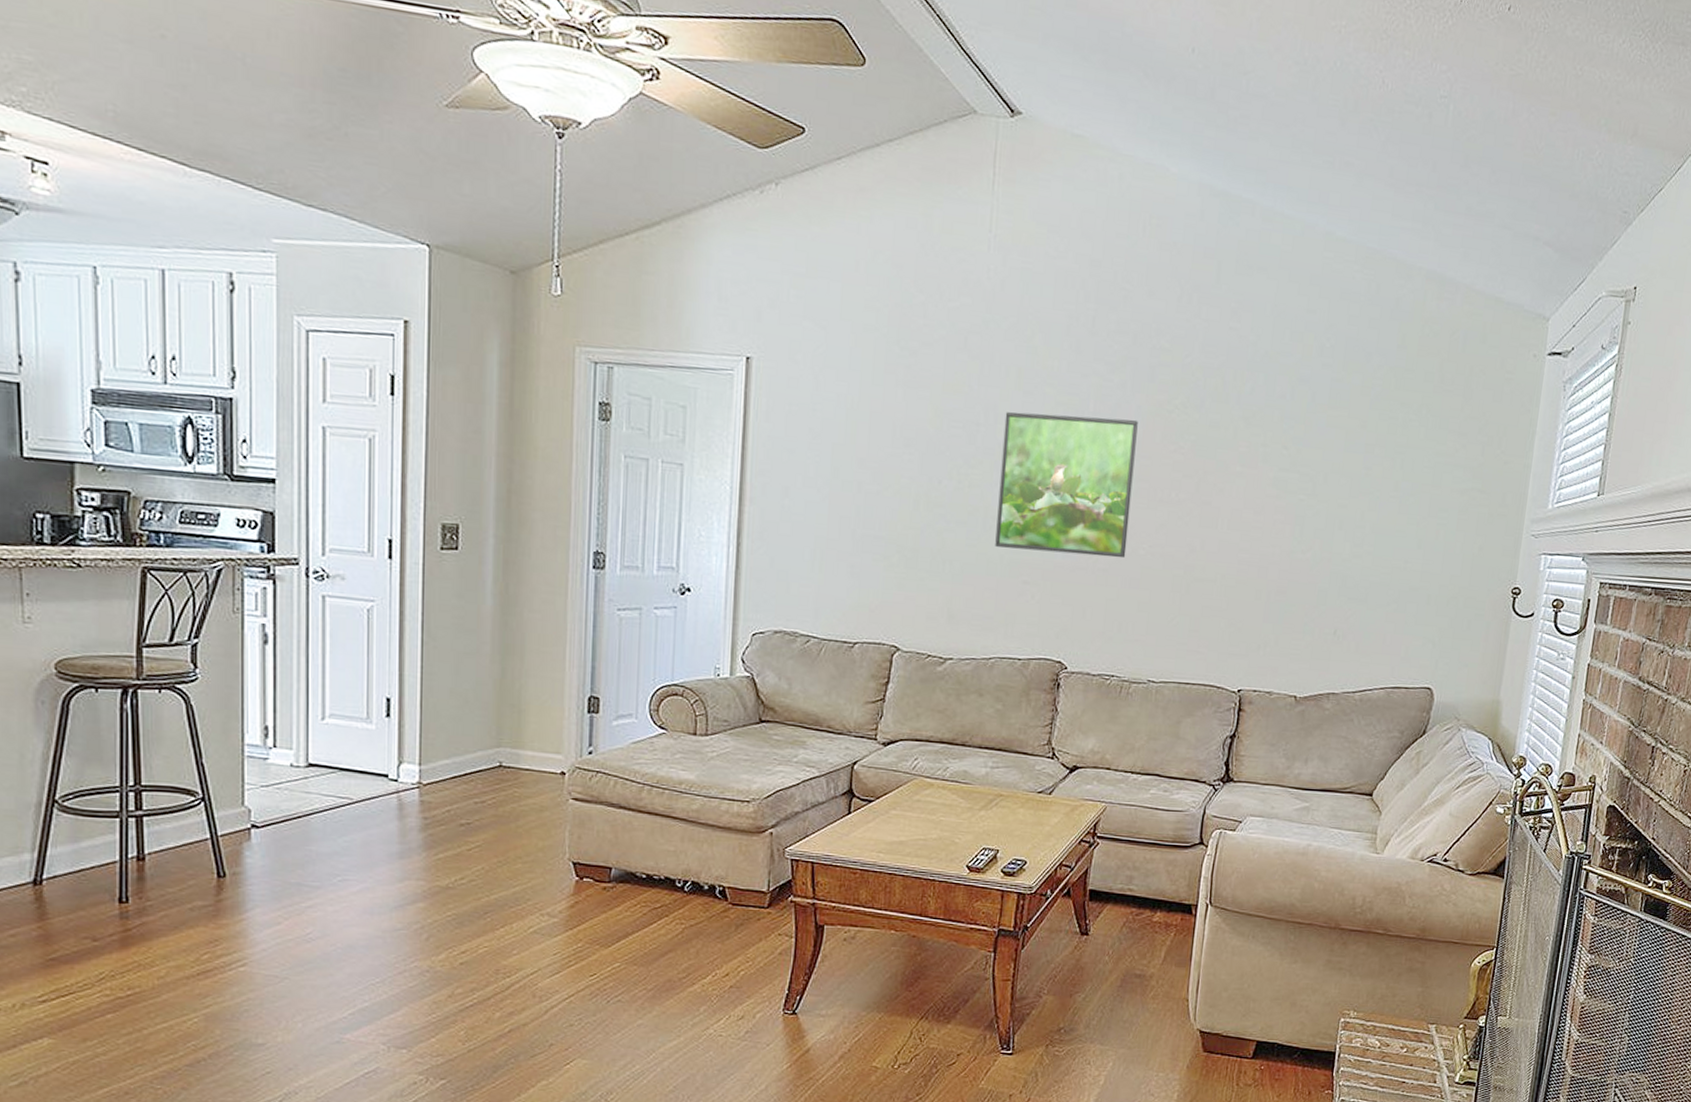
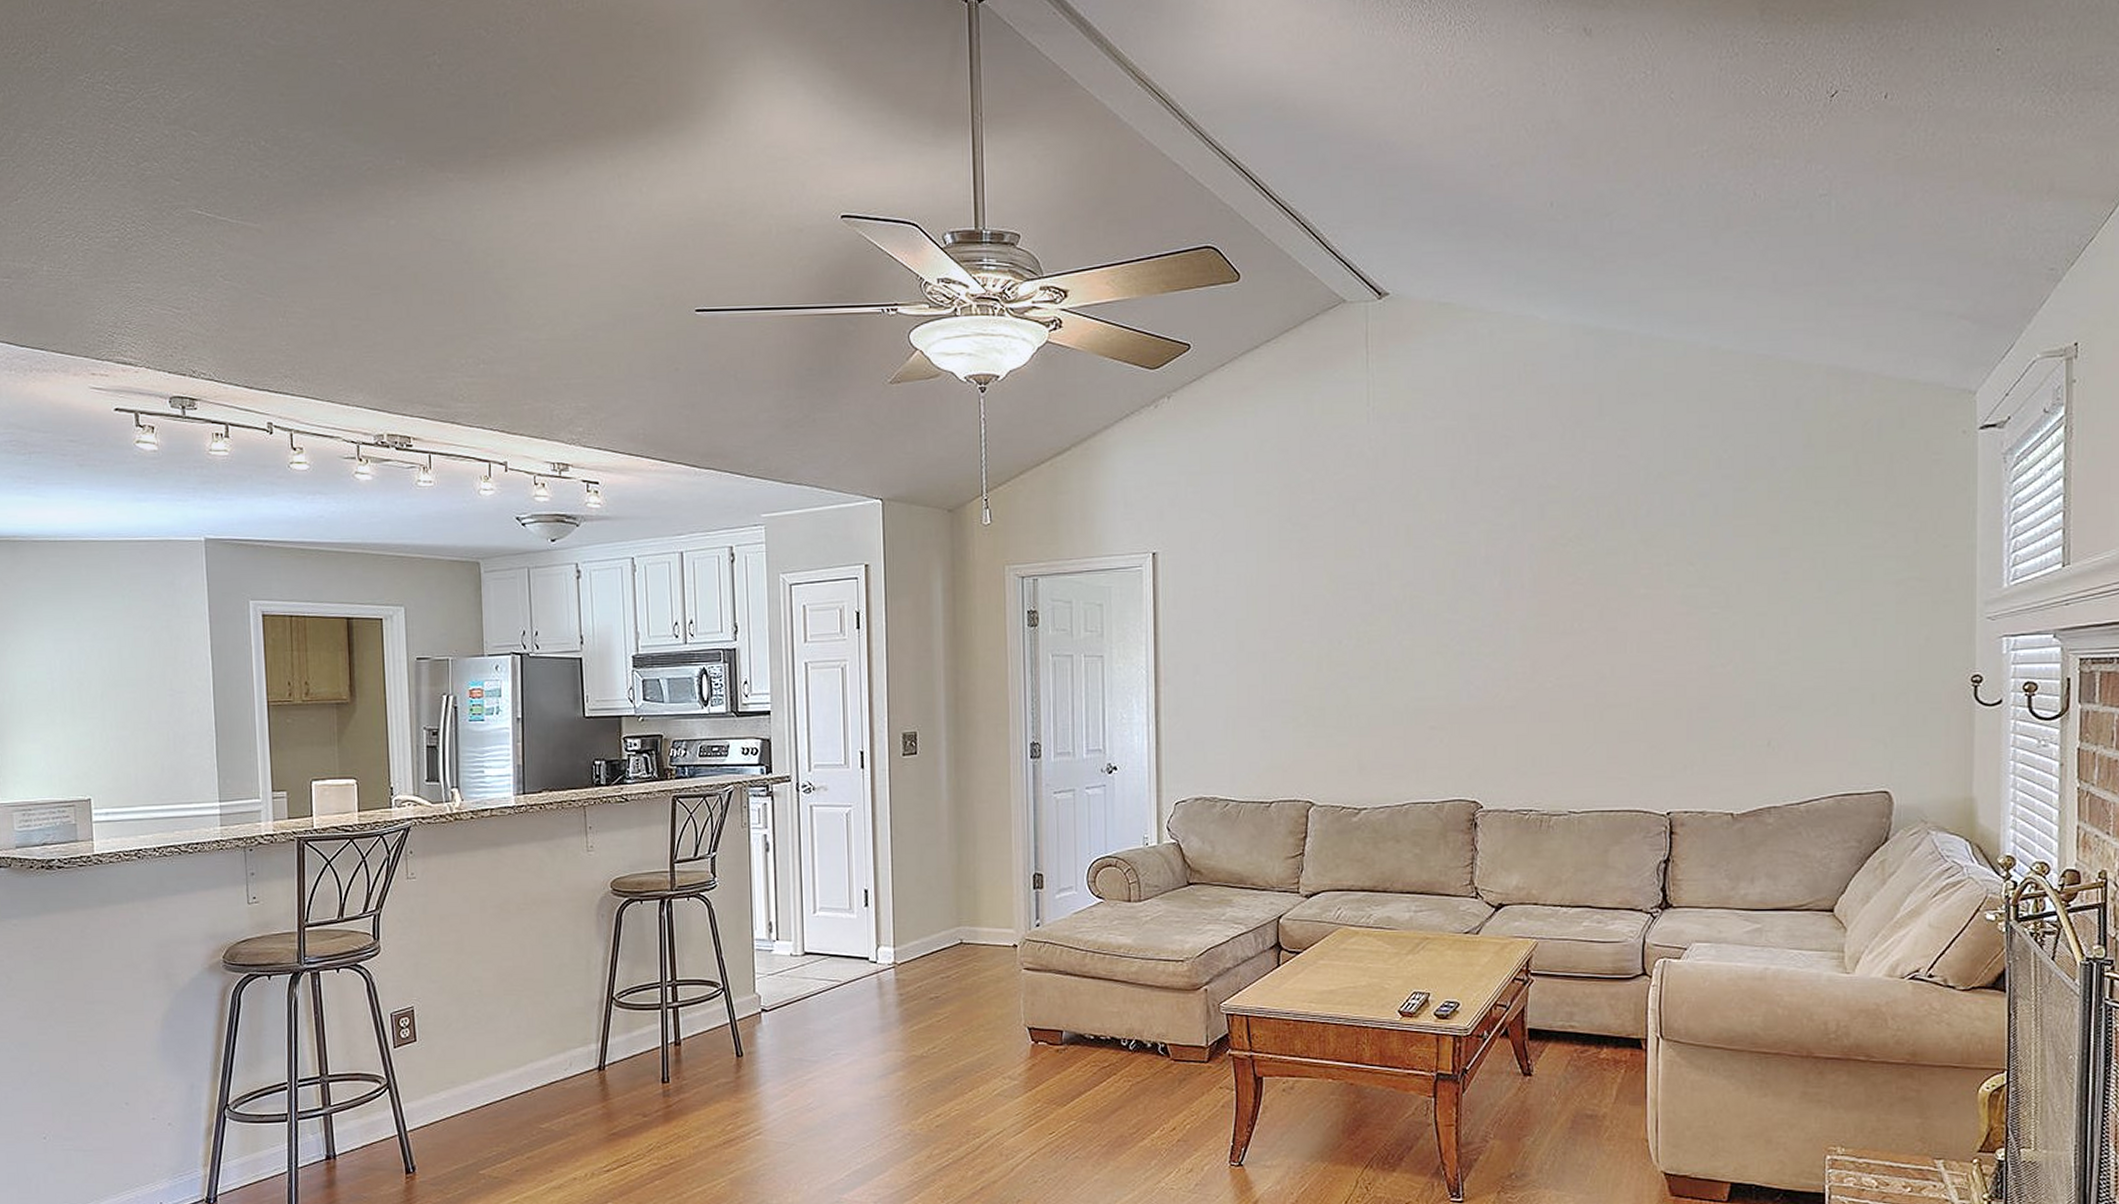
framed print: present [995,412,1138,559] -> none [1398,558,1533,697]

